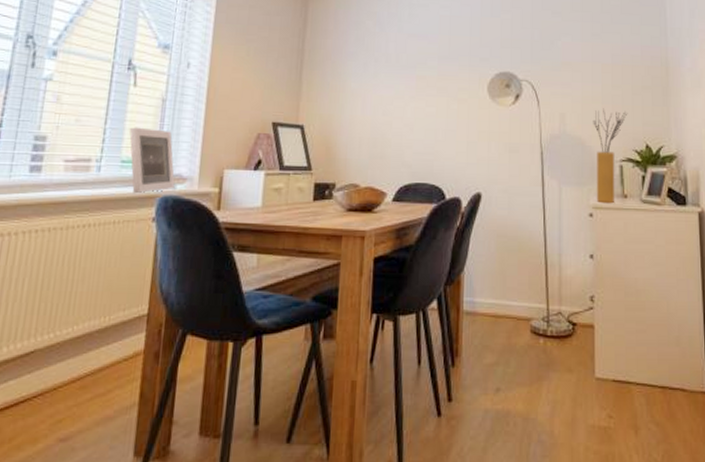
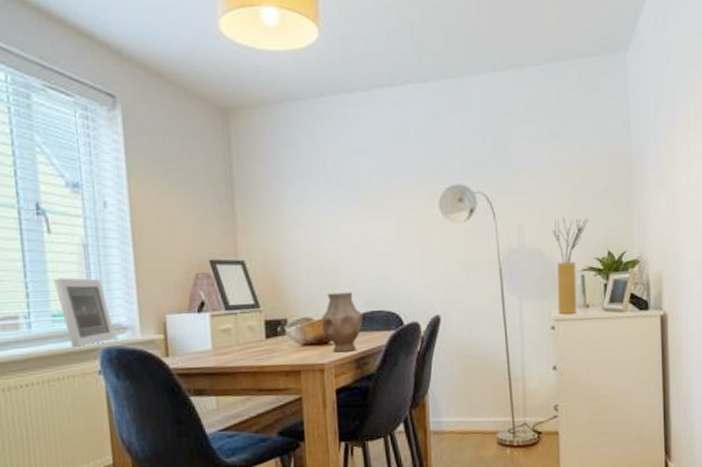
vase: none [367,162,407,221] -> present [321,292,363,353]

